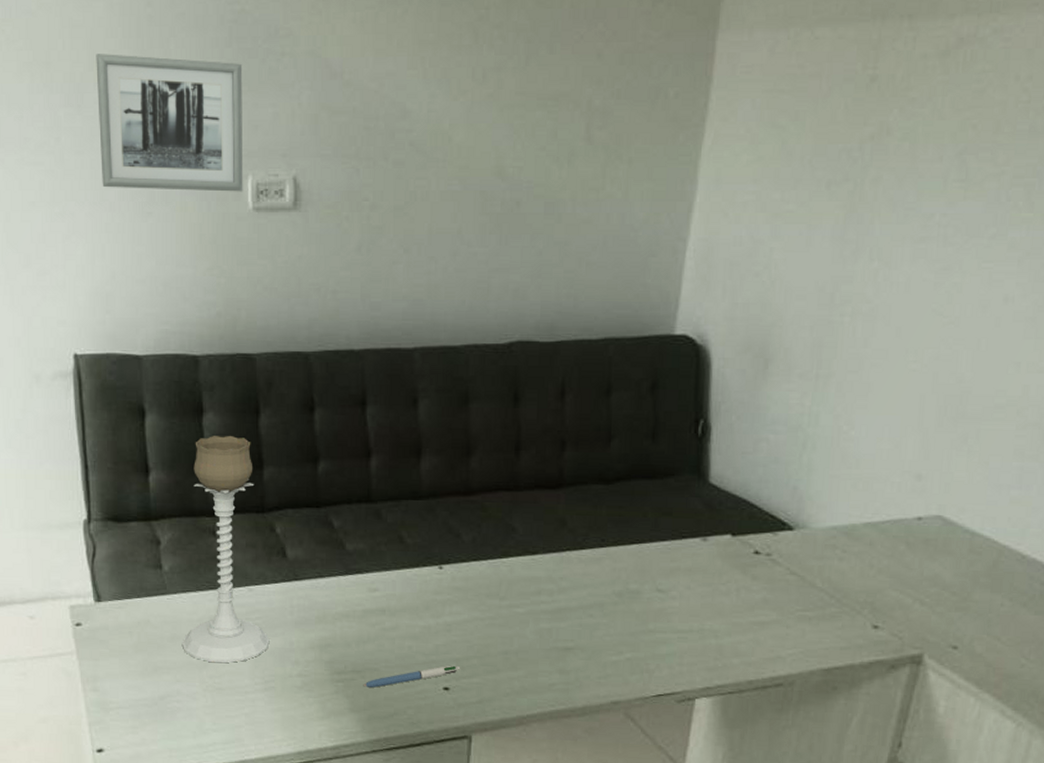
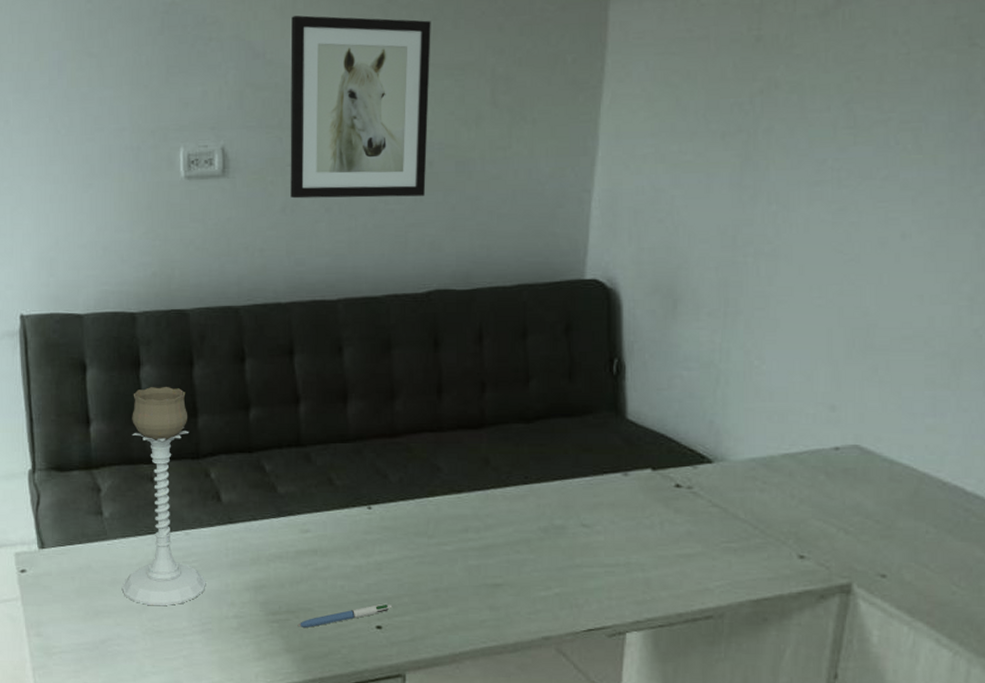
wall art: present [96,54,243,192] -> none [41,45,176,163]
wall art: none [367,31,525,239] -> present [290,15,431,199]

